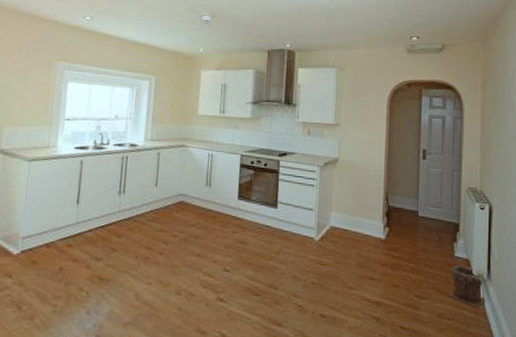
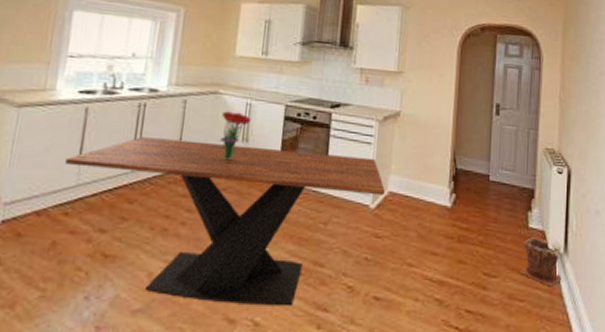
dining table: none [67,183,327,322] -> present [65,137,385,307]
bouquet: none [188,161,213,202] -> present [219,111,251,161]

